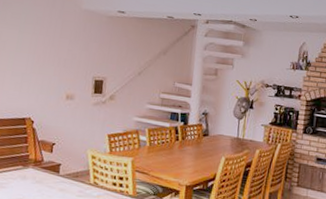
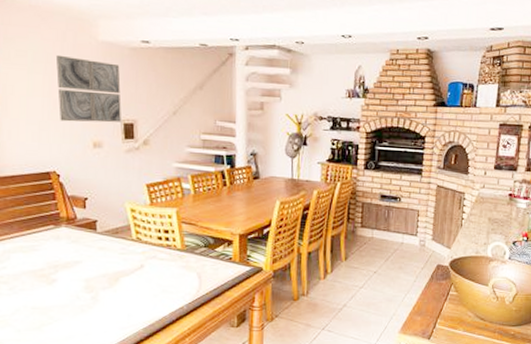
wall art: none [40,18,97,79] -> present [55,54,121,123]

